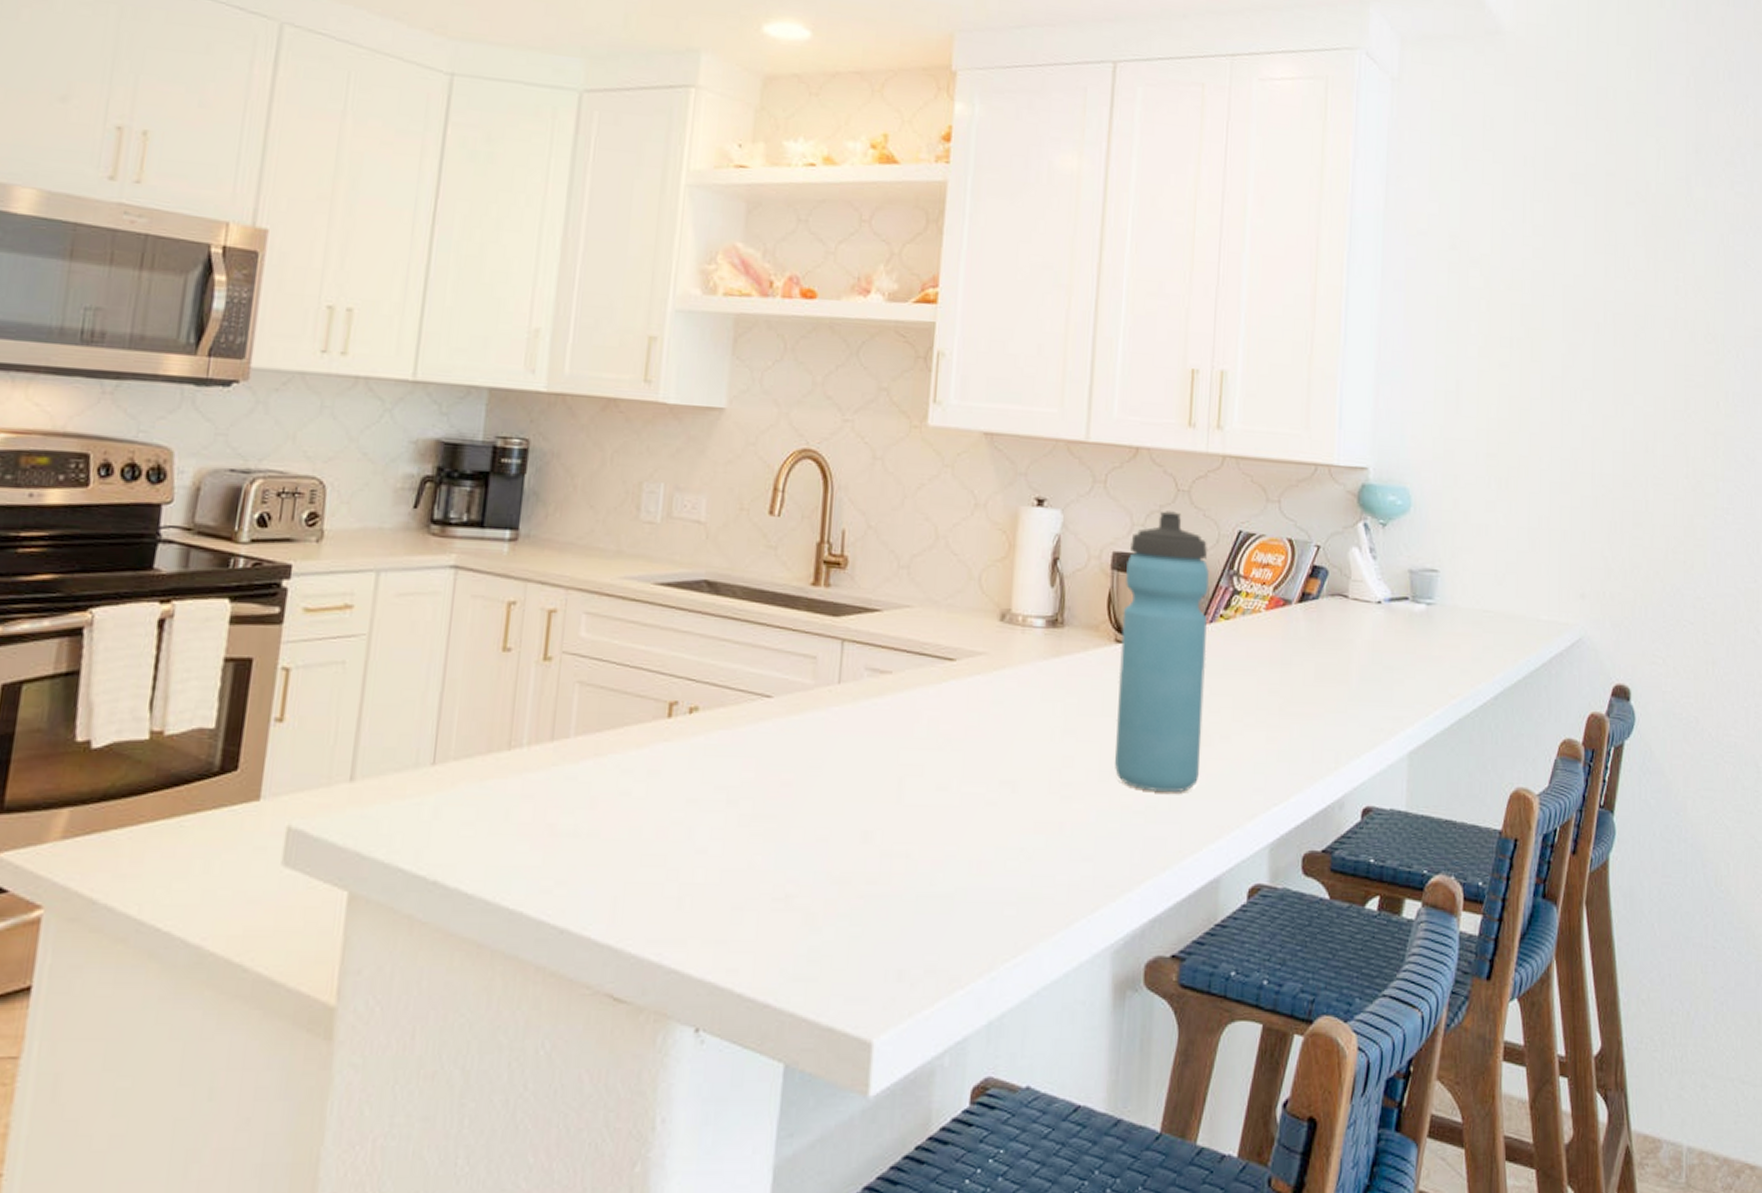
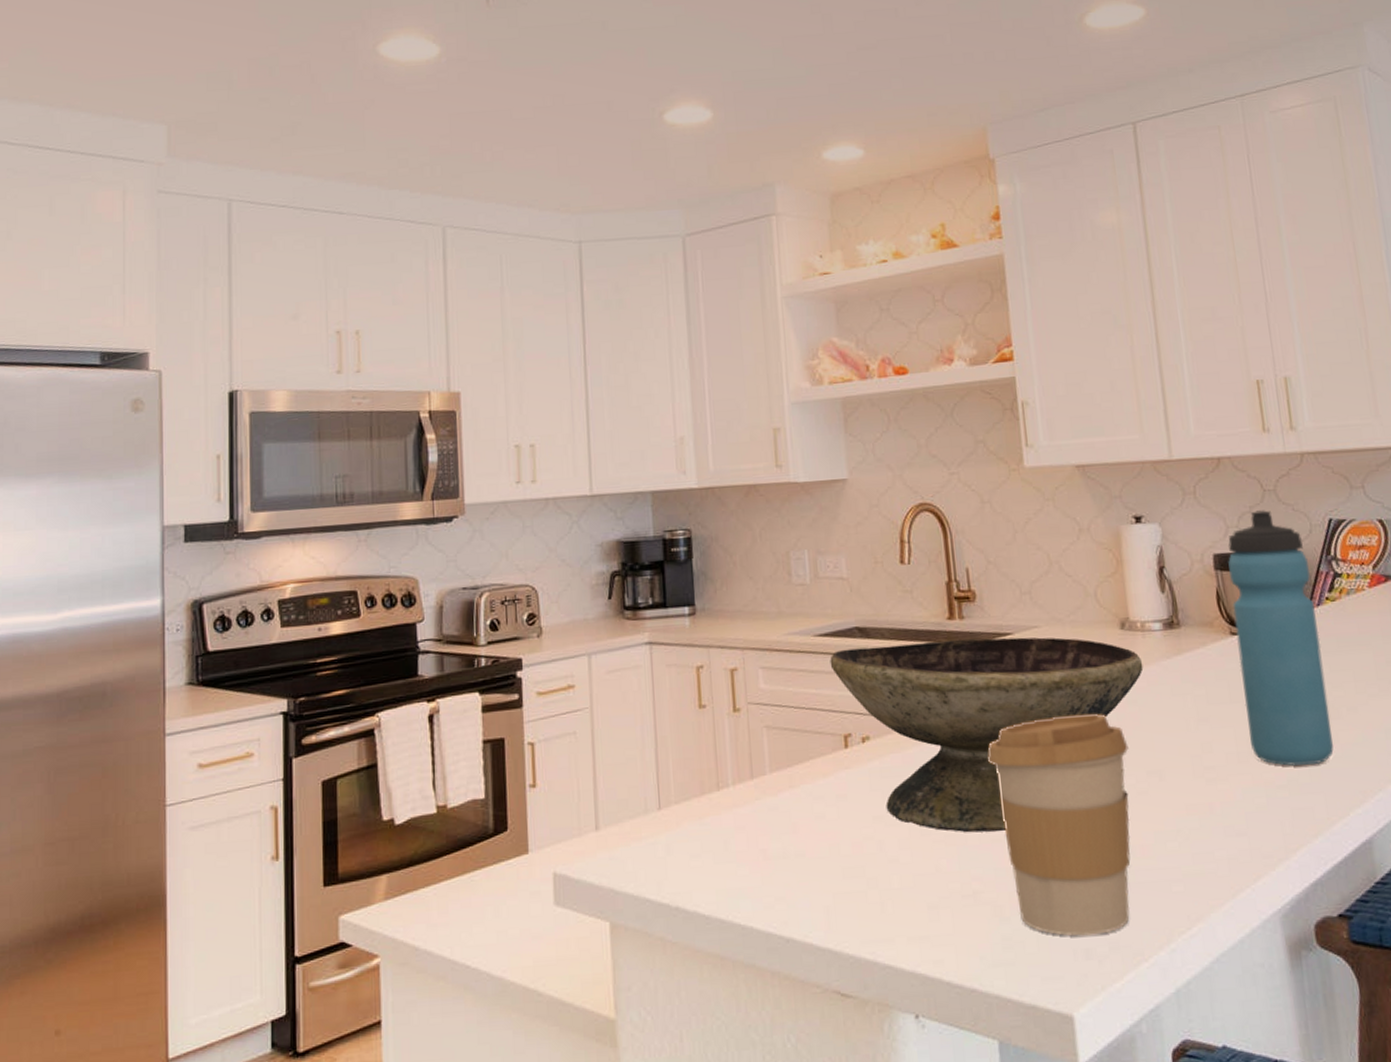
decorative bowl: none [667,604,1017,830] -> present [830,637,1144,833]
coffee cup: none [829,709,985,955] -> present [988,714,1131,936]

